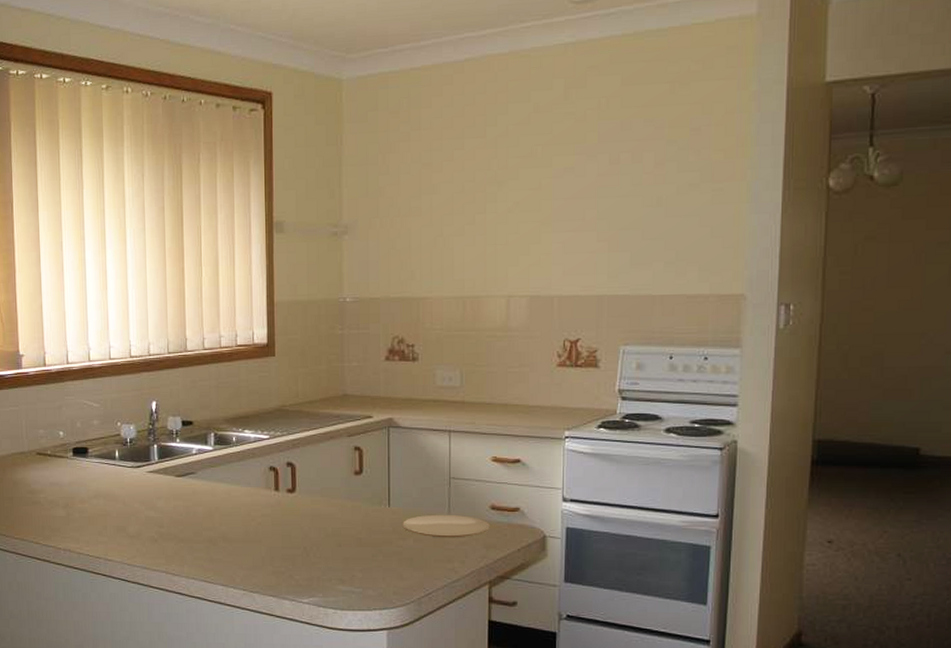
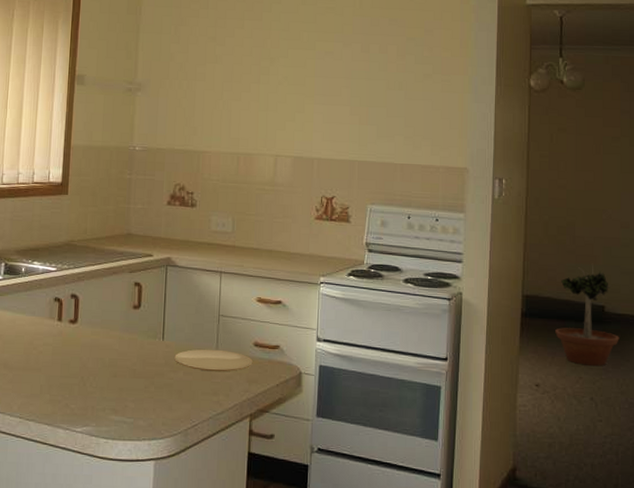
potted tree: none [854,398,938,517] -> present [555,263,620,366]

